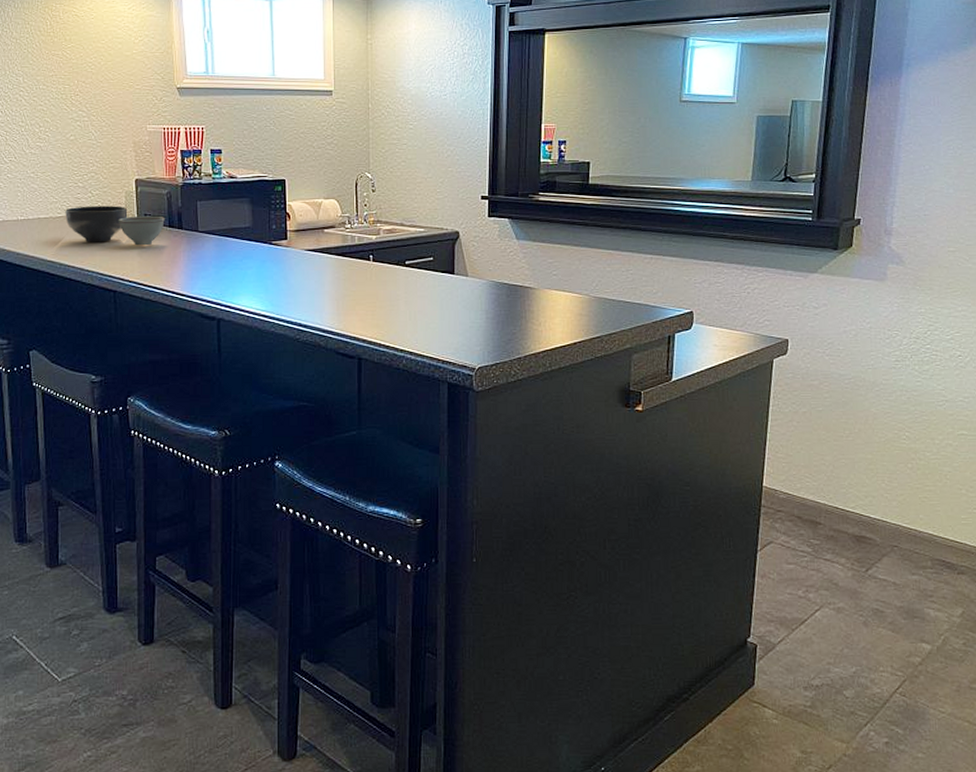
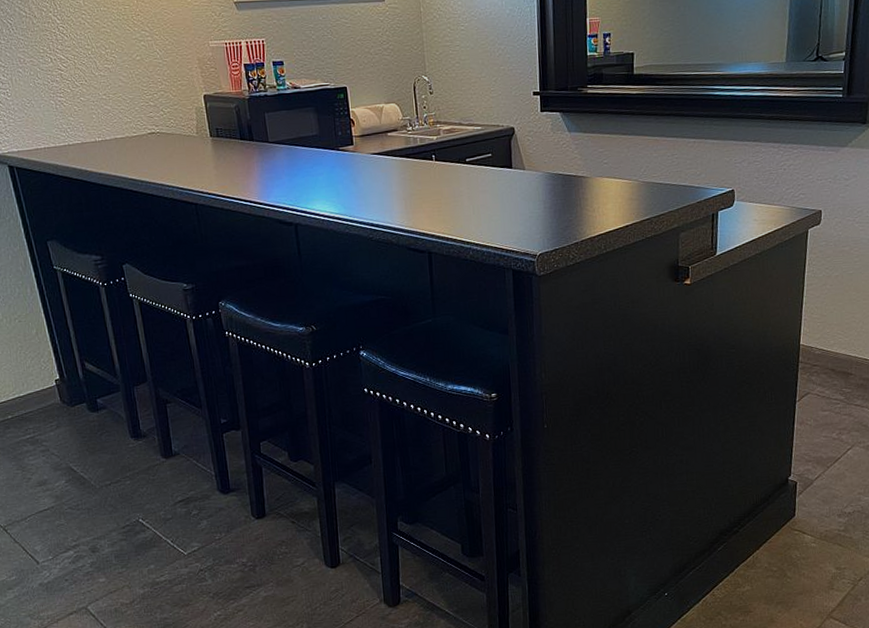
bowl: present [64,206,128,242] -> none [139,122,200,159]
bowl: present [118,215,165,246] -> none [191,129,236,160]

